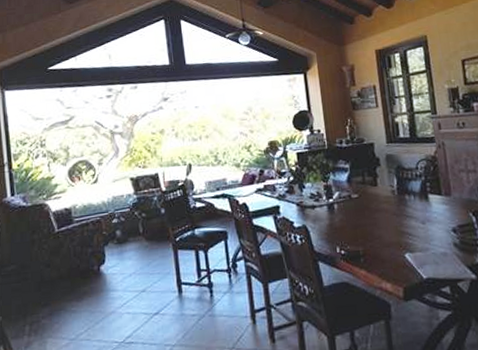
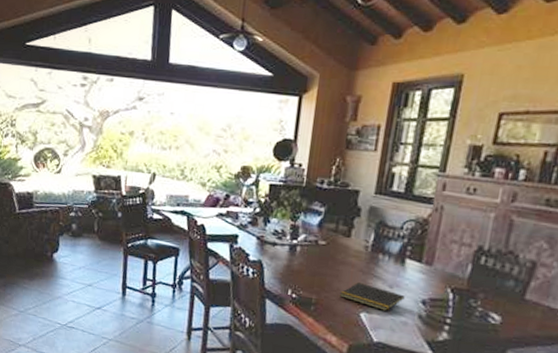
notepad: none [381,225,438,247] -> present [339,282,405,311]

